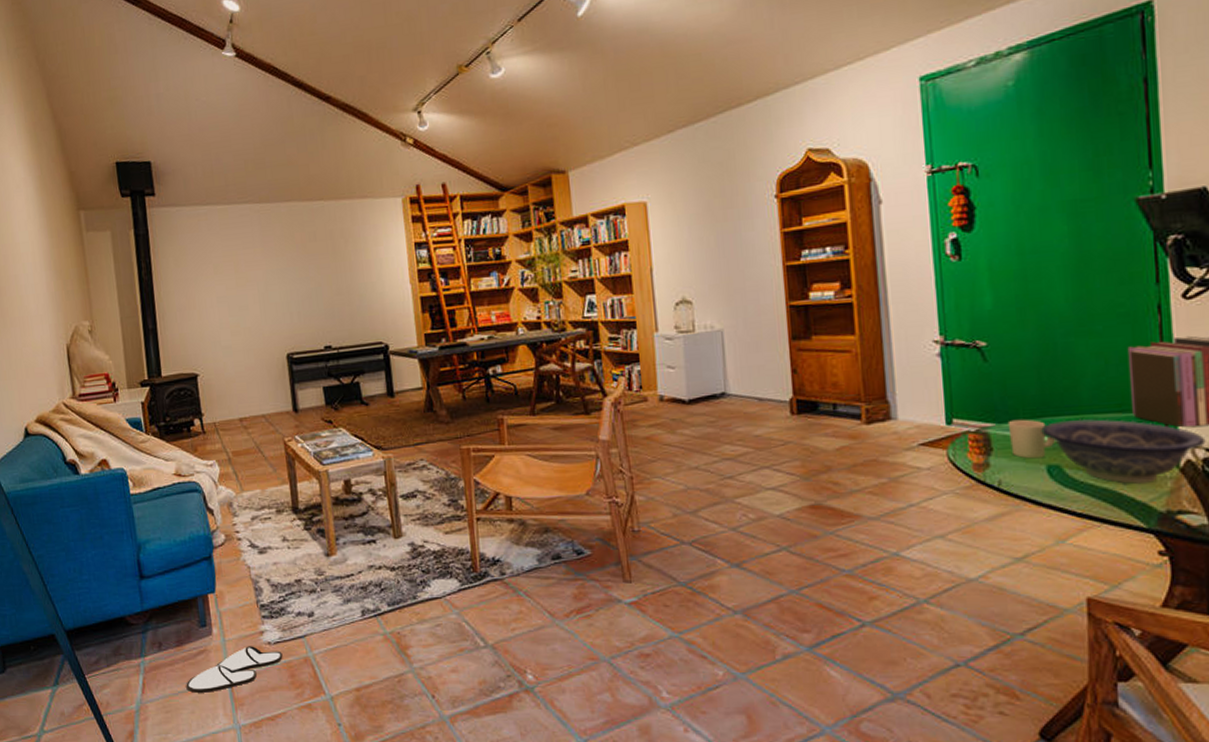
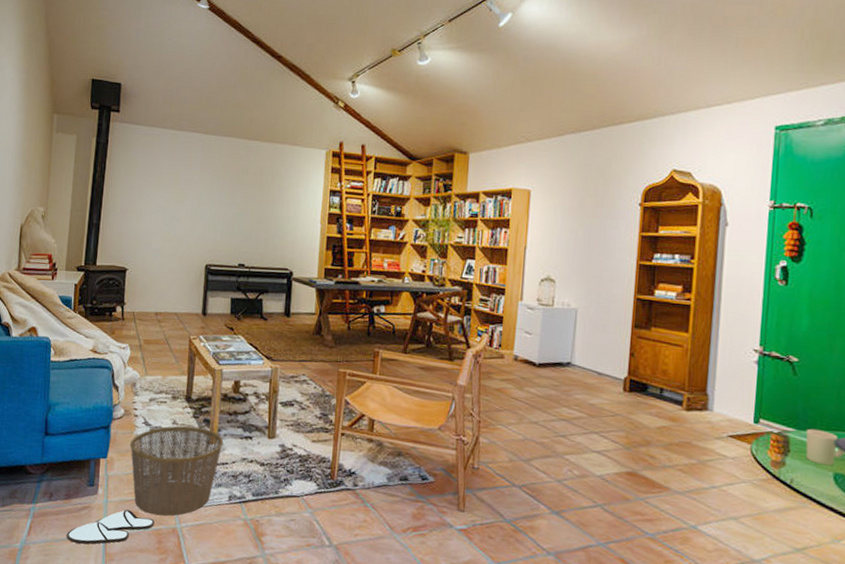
basket: none [238,535,345,647] -> present [129,424,224,516]

